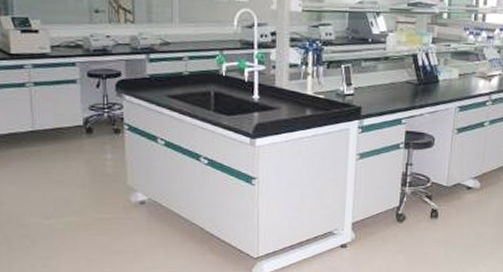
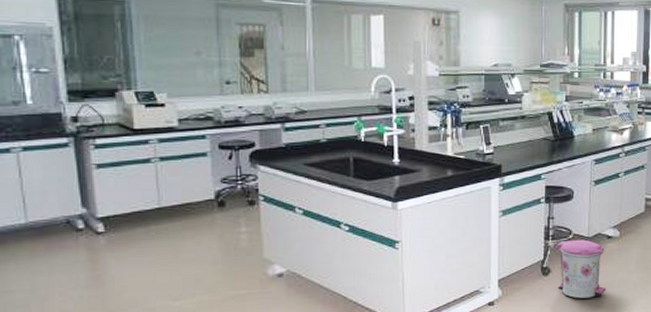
trash can: none [411,188,464,248] -> present [555,239,606,299]

